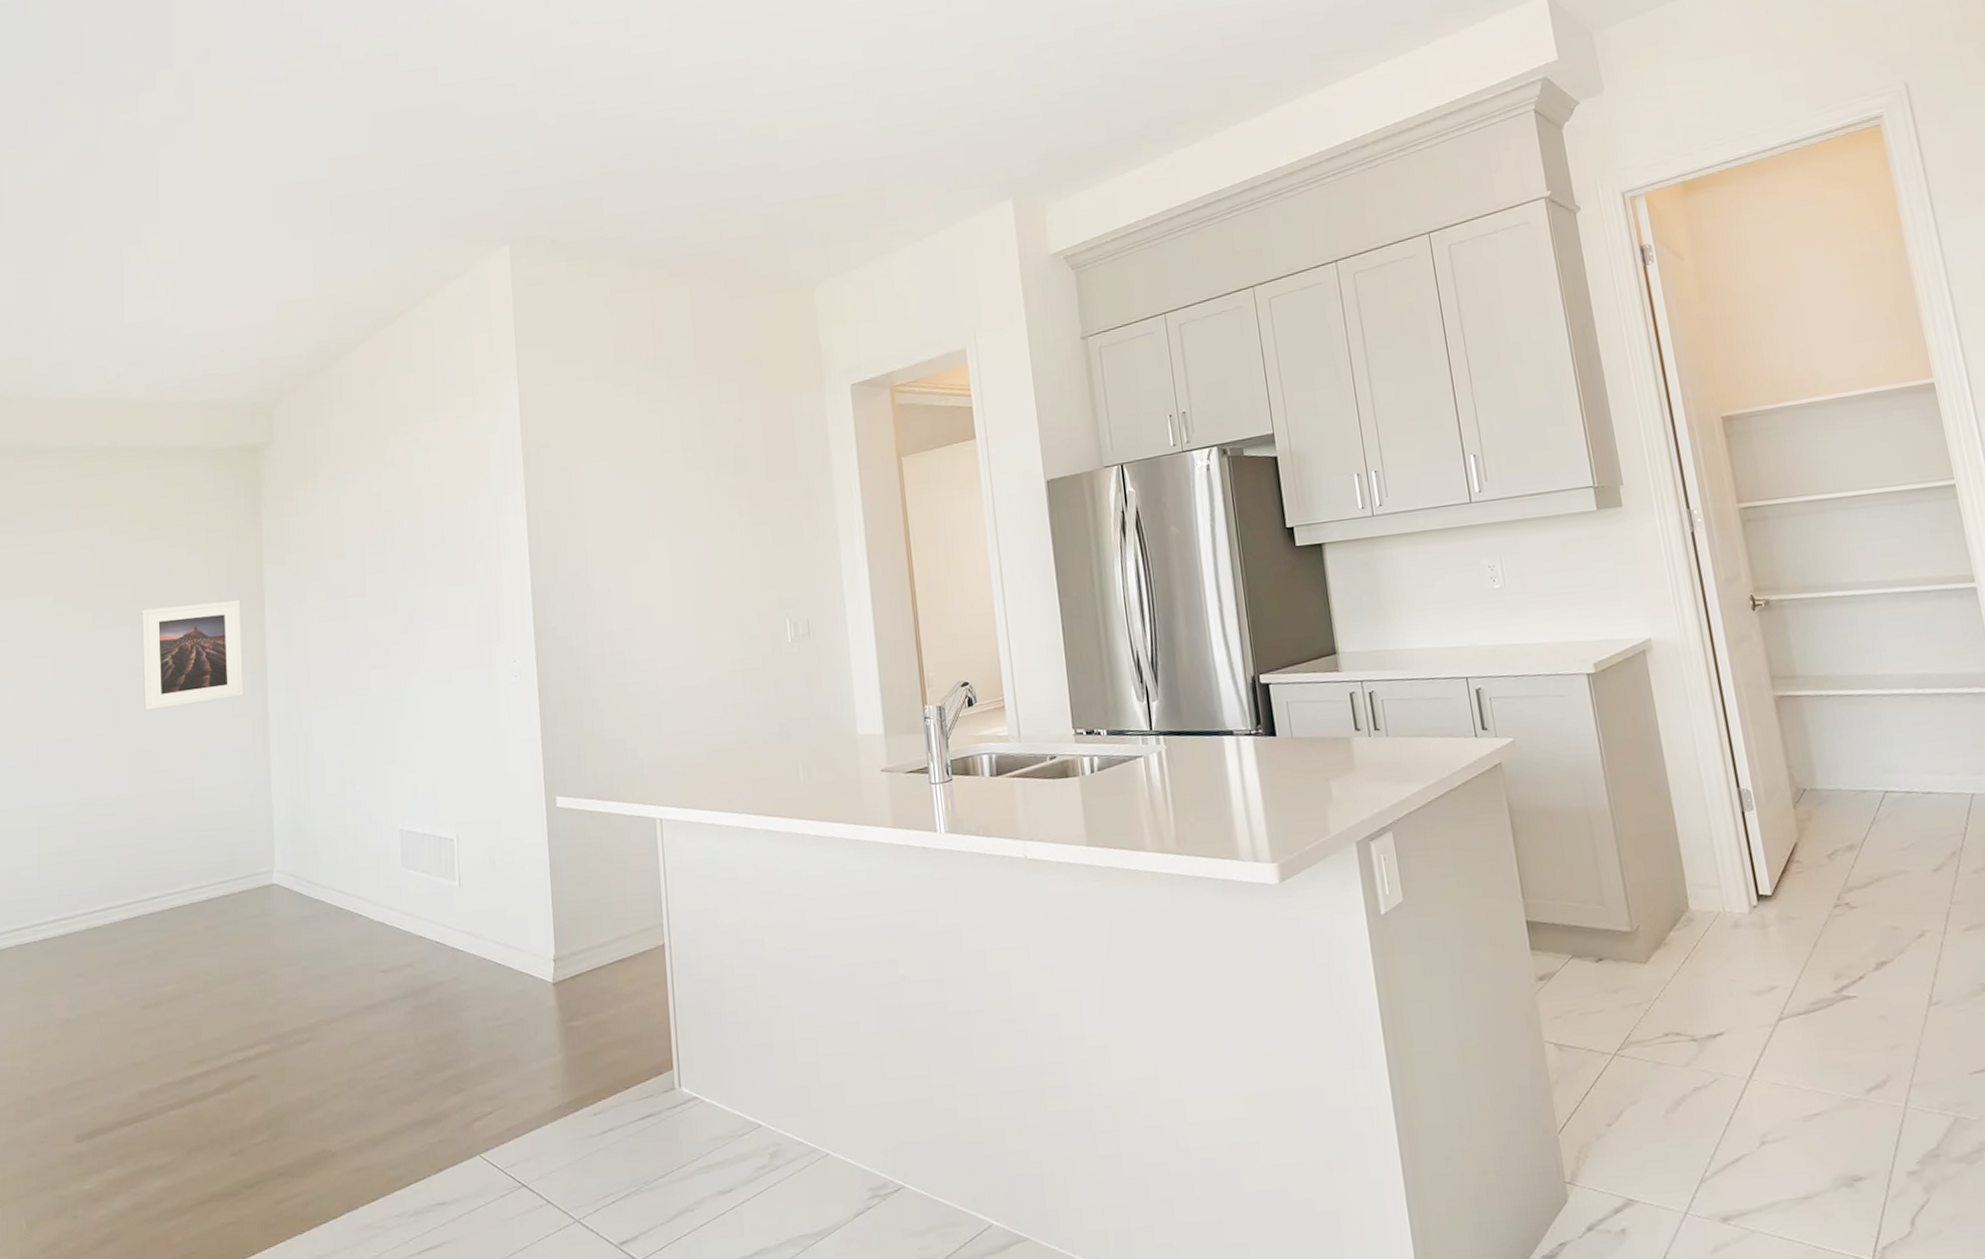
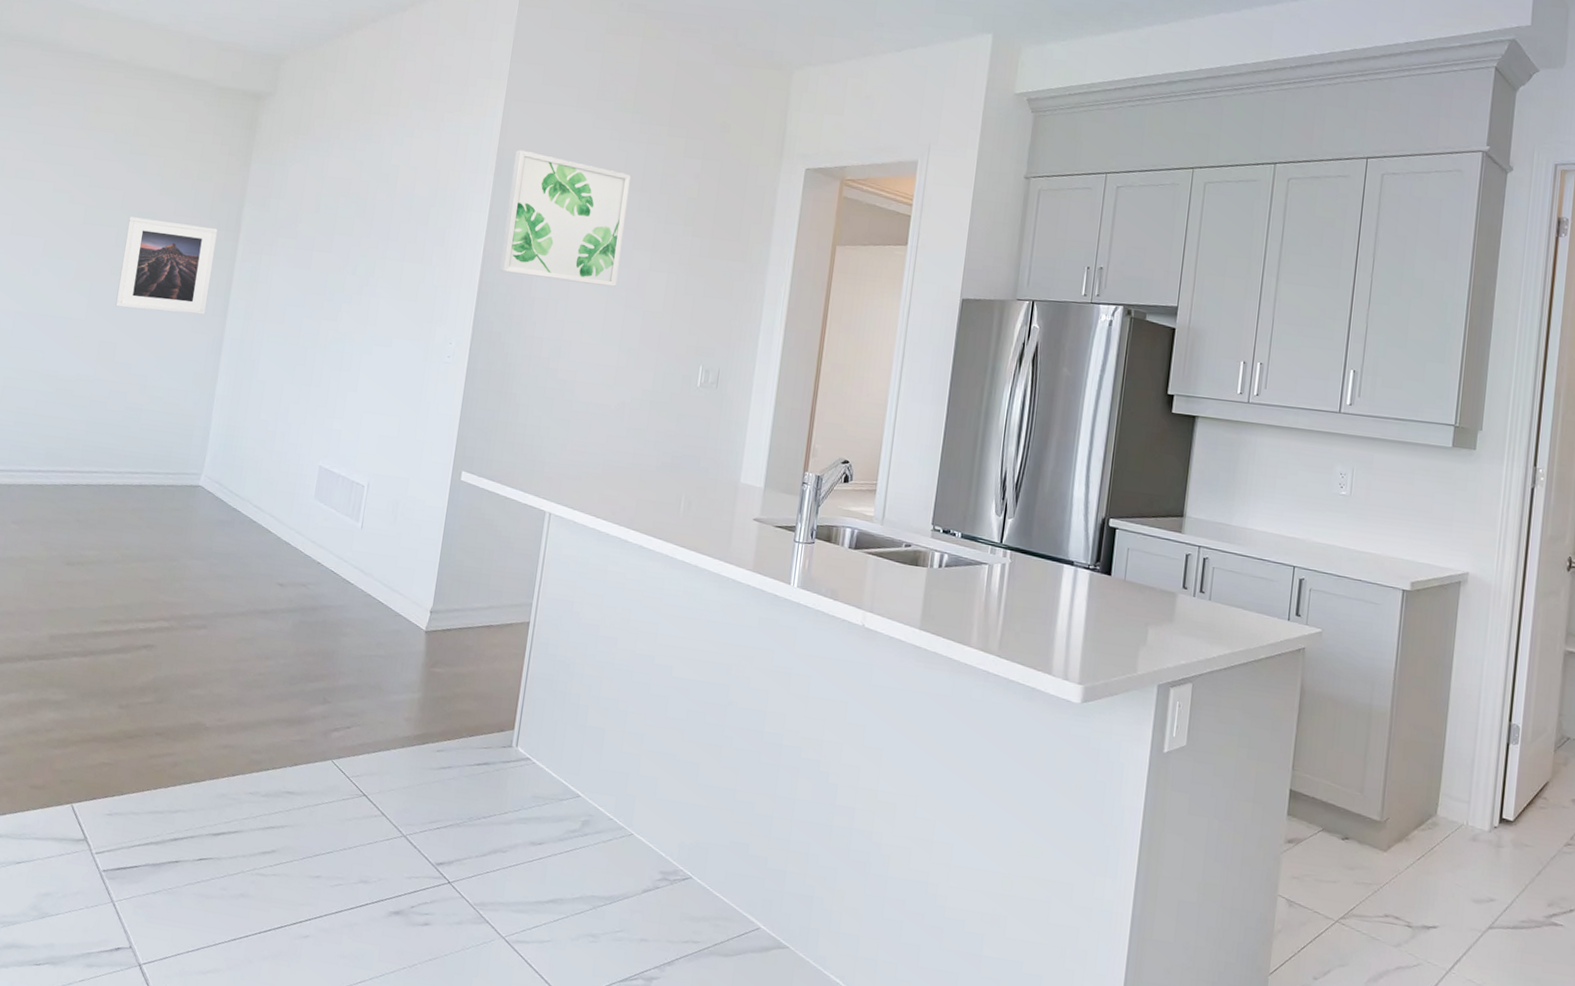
wall art: none [541,435,679,571] -> present [500,149,631,288]

